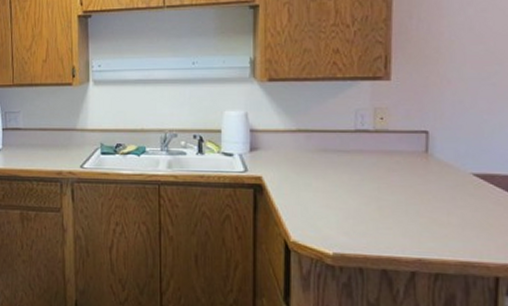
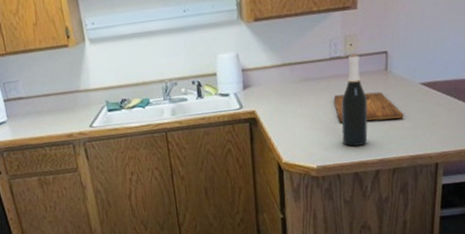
cutting board: none [357,172,450,213] -> present [333,91,404,122]
wine bottle: none [367,130,402,237] -> present [341,54,368,147]

